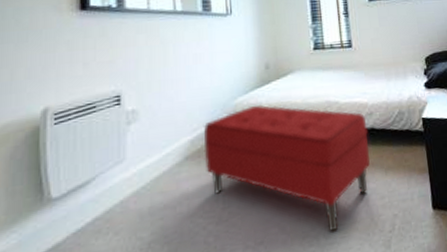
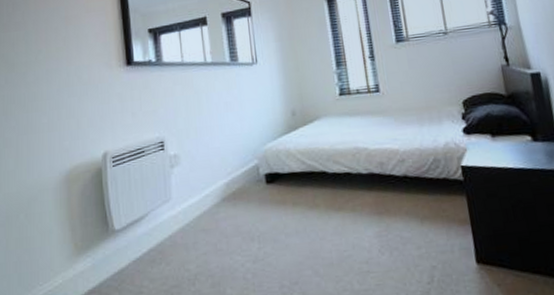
bench: present [203,104,370,232] -> none [237,150,404,279]

